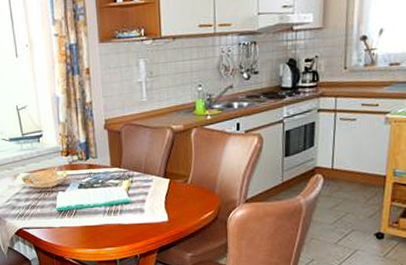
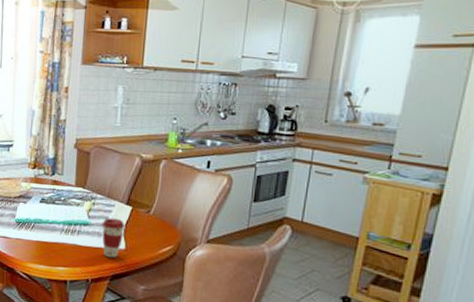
coffee cup: none [142,192,165,232] -> present [101,218,125,258]

